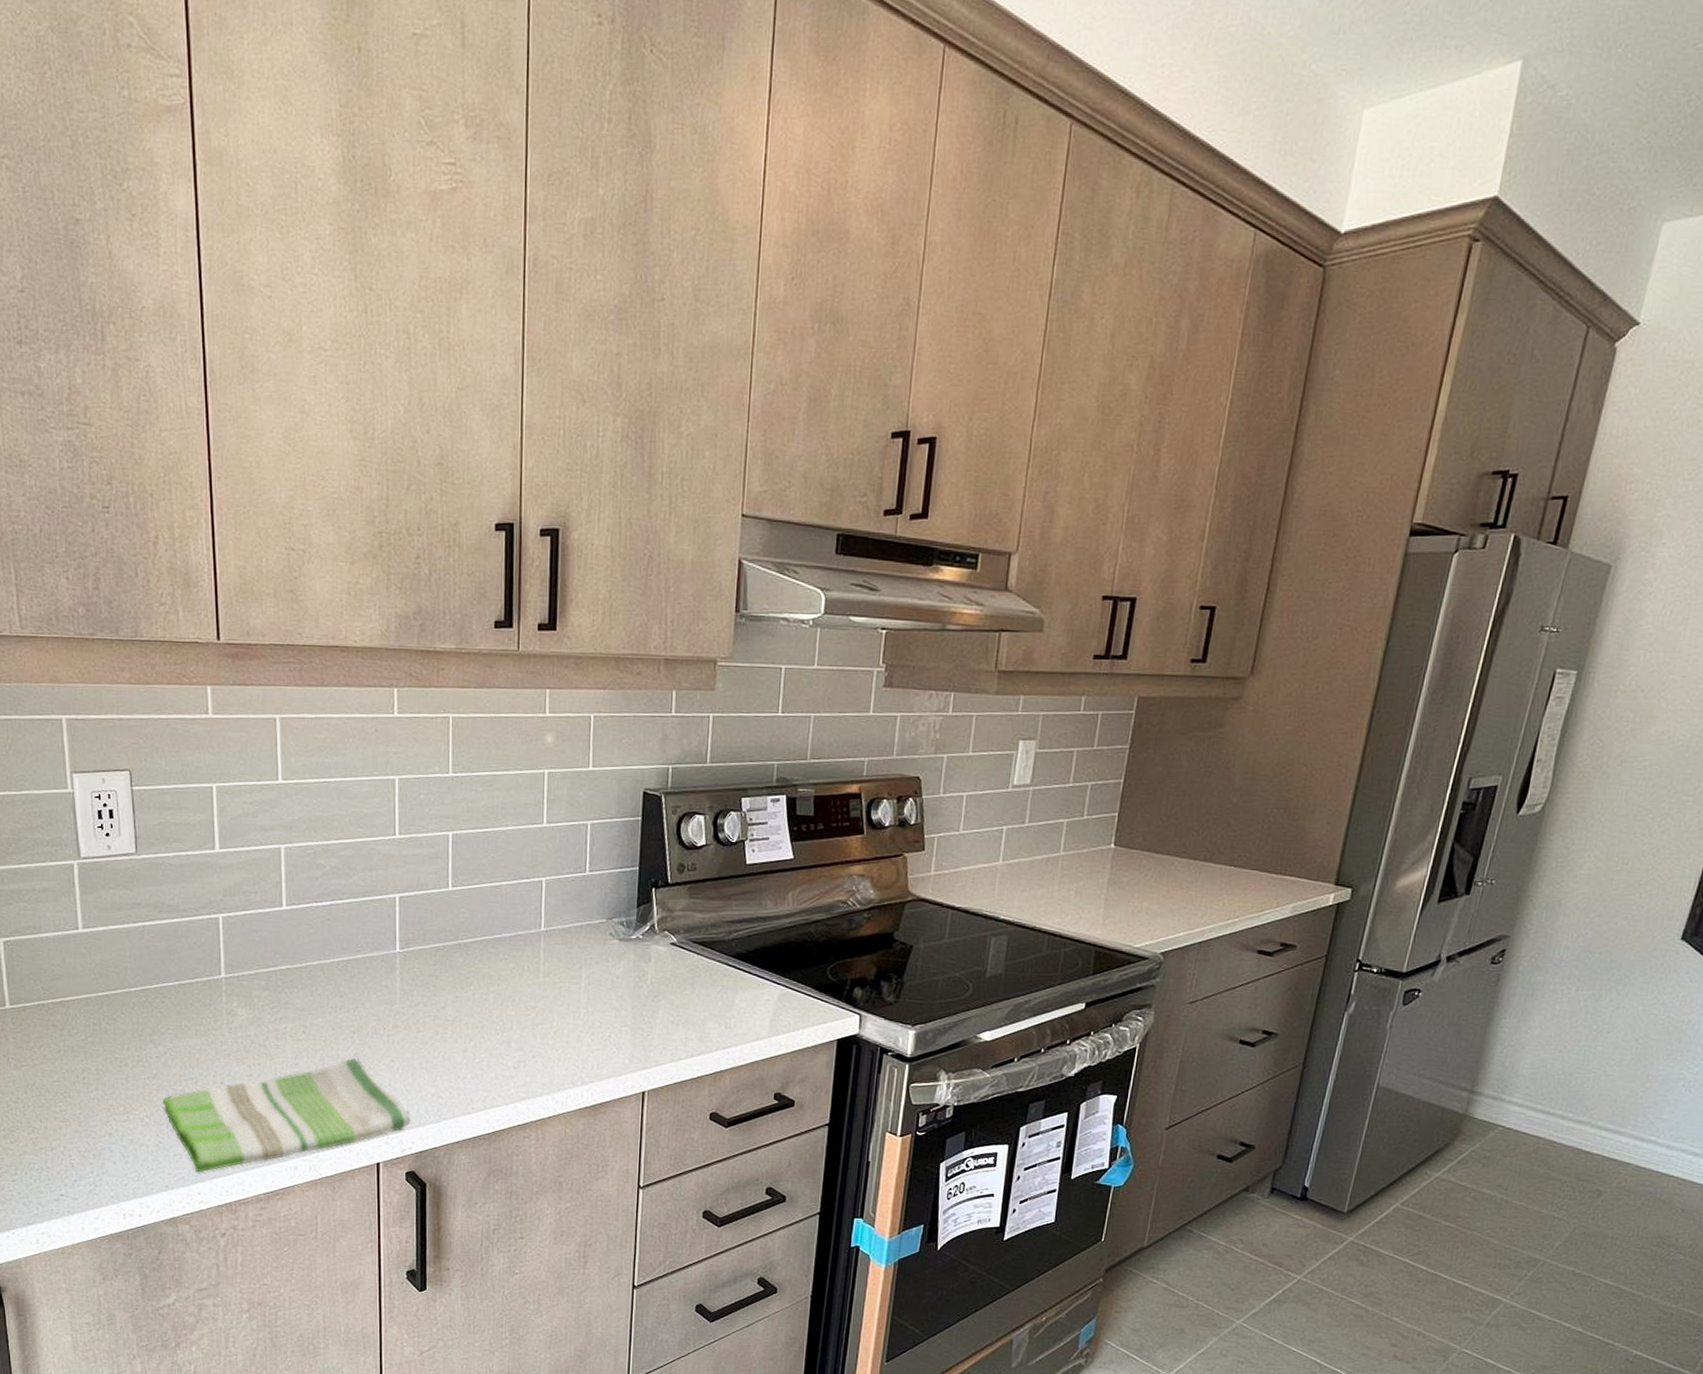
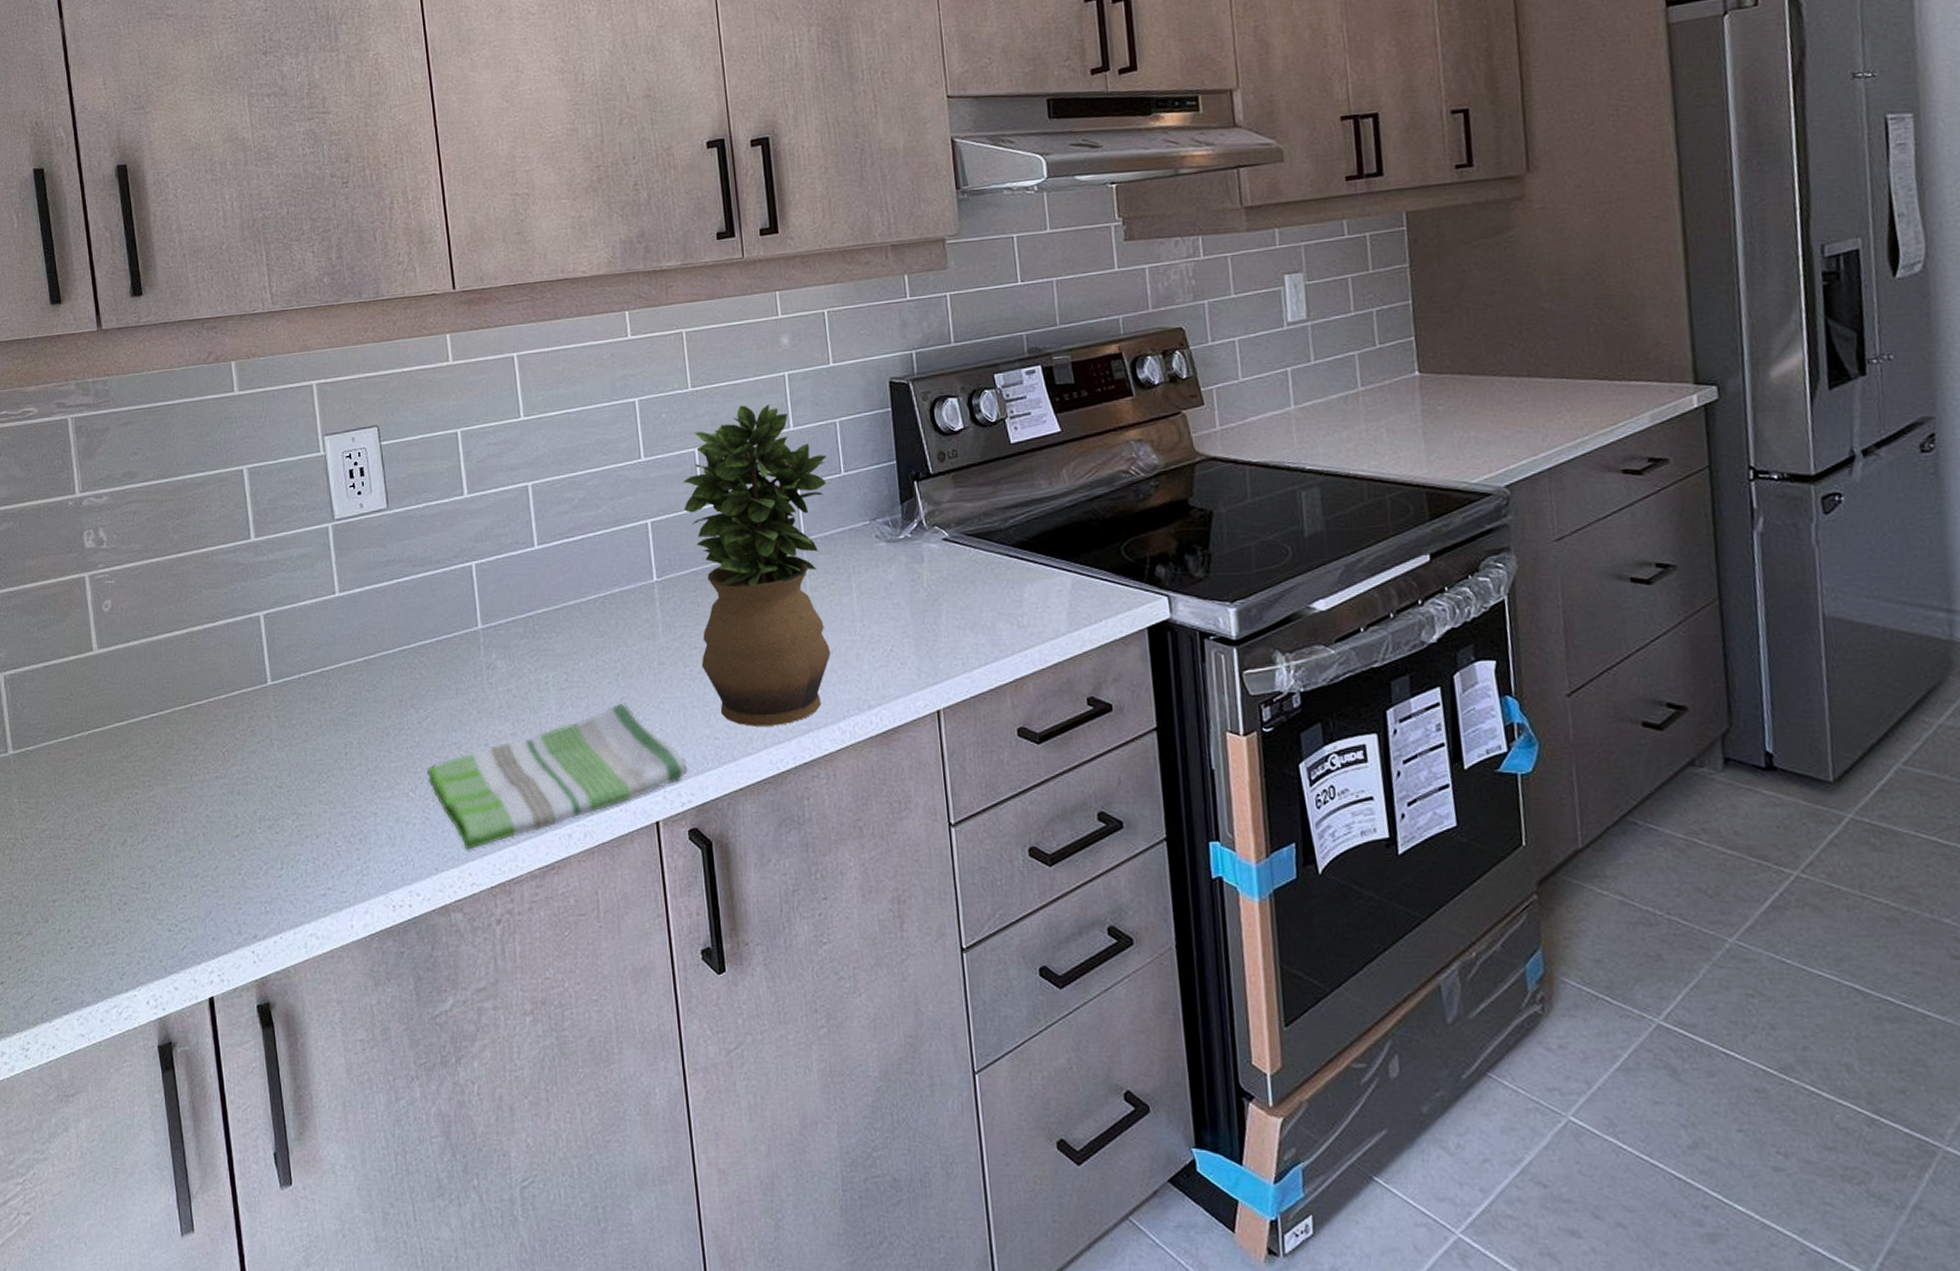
potted plant: none [432,796,575,1091] -> present [683,404,831,727]

